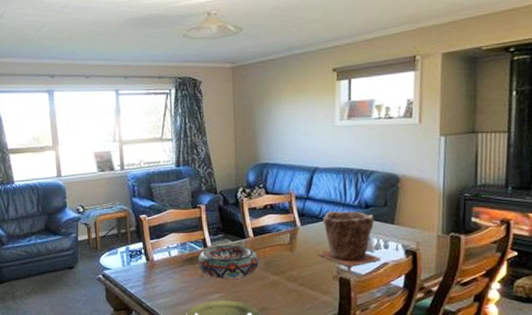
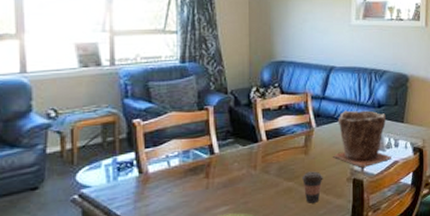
decorative bowl: present [198,244,259,279] -> none [203,149,271,189]
coffee cup: none [288,268,309,297] -> present [302,171,323,203]

